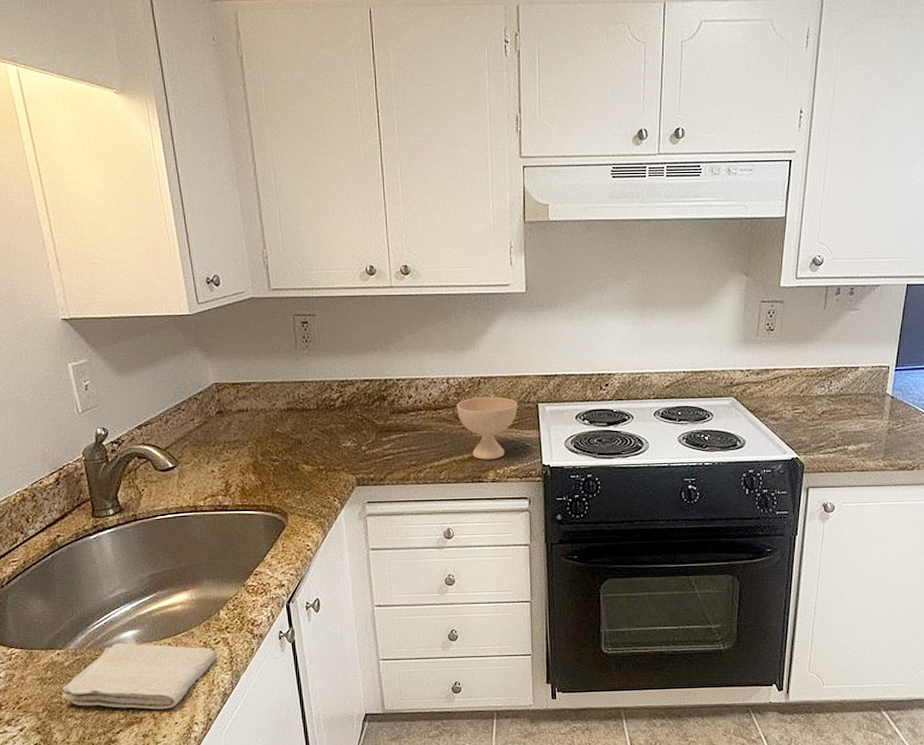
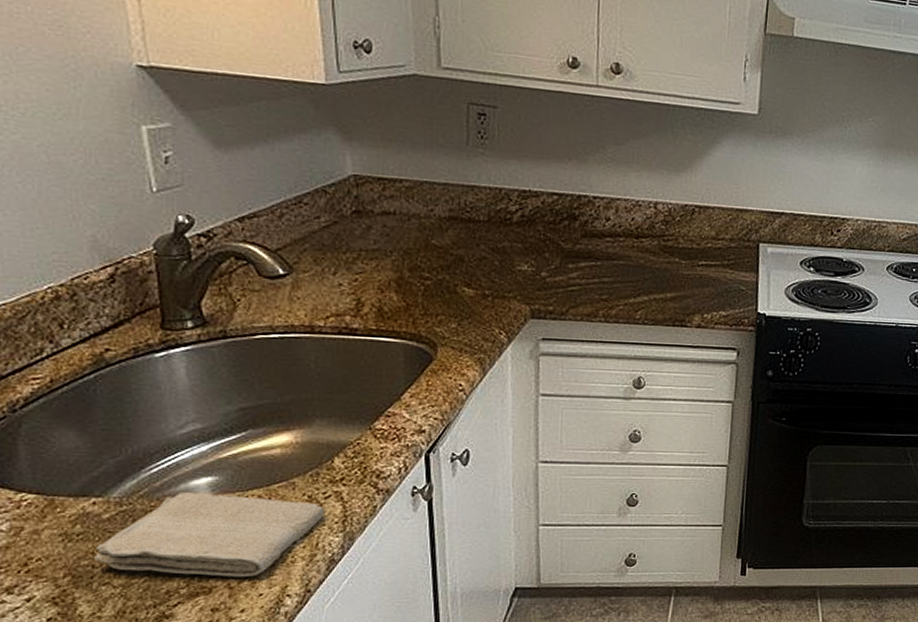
bowl: present [456,396,517,460] -> none [662,228,735,302]

